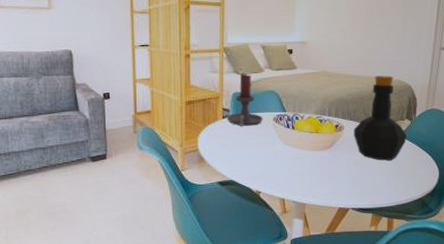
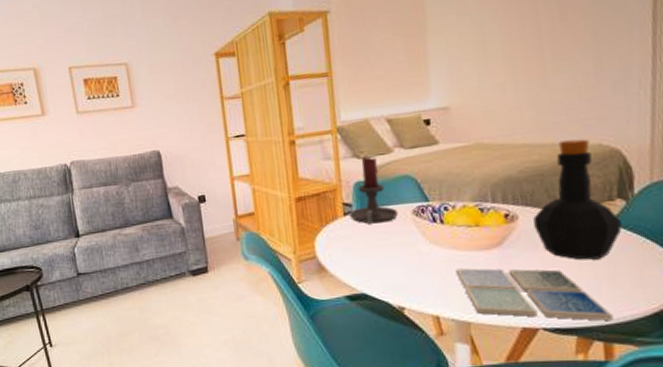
drink coaster: none [299,163,396,203] -> present [455,268,614,321]

